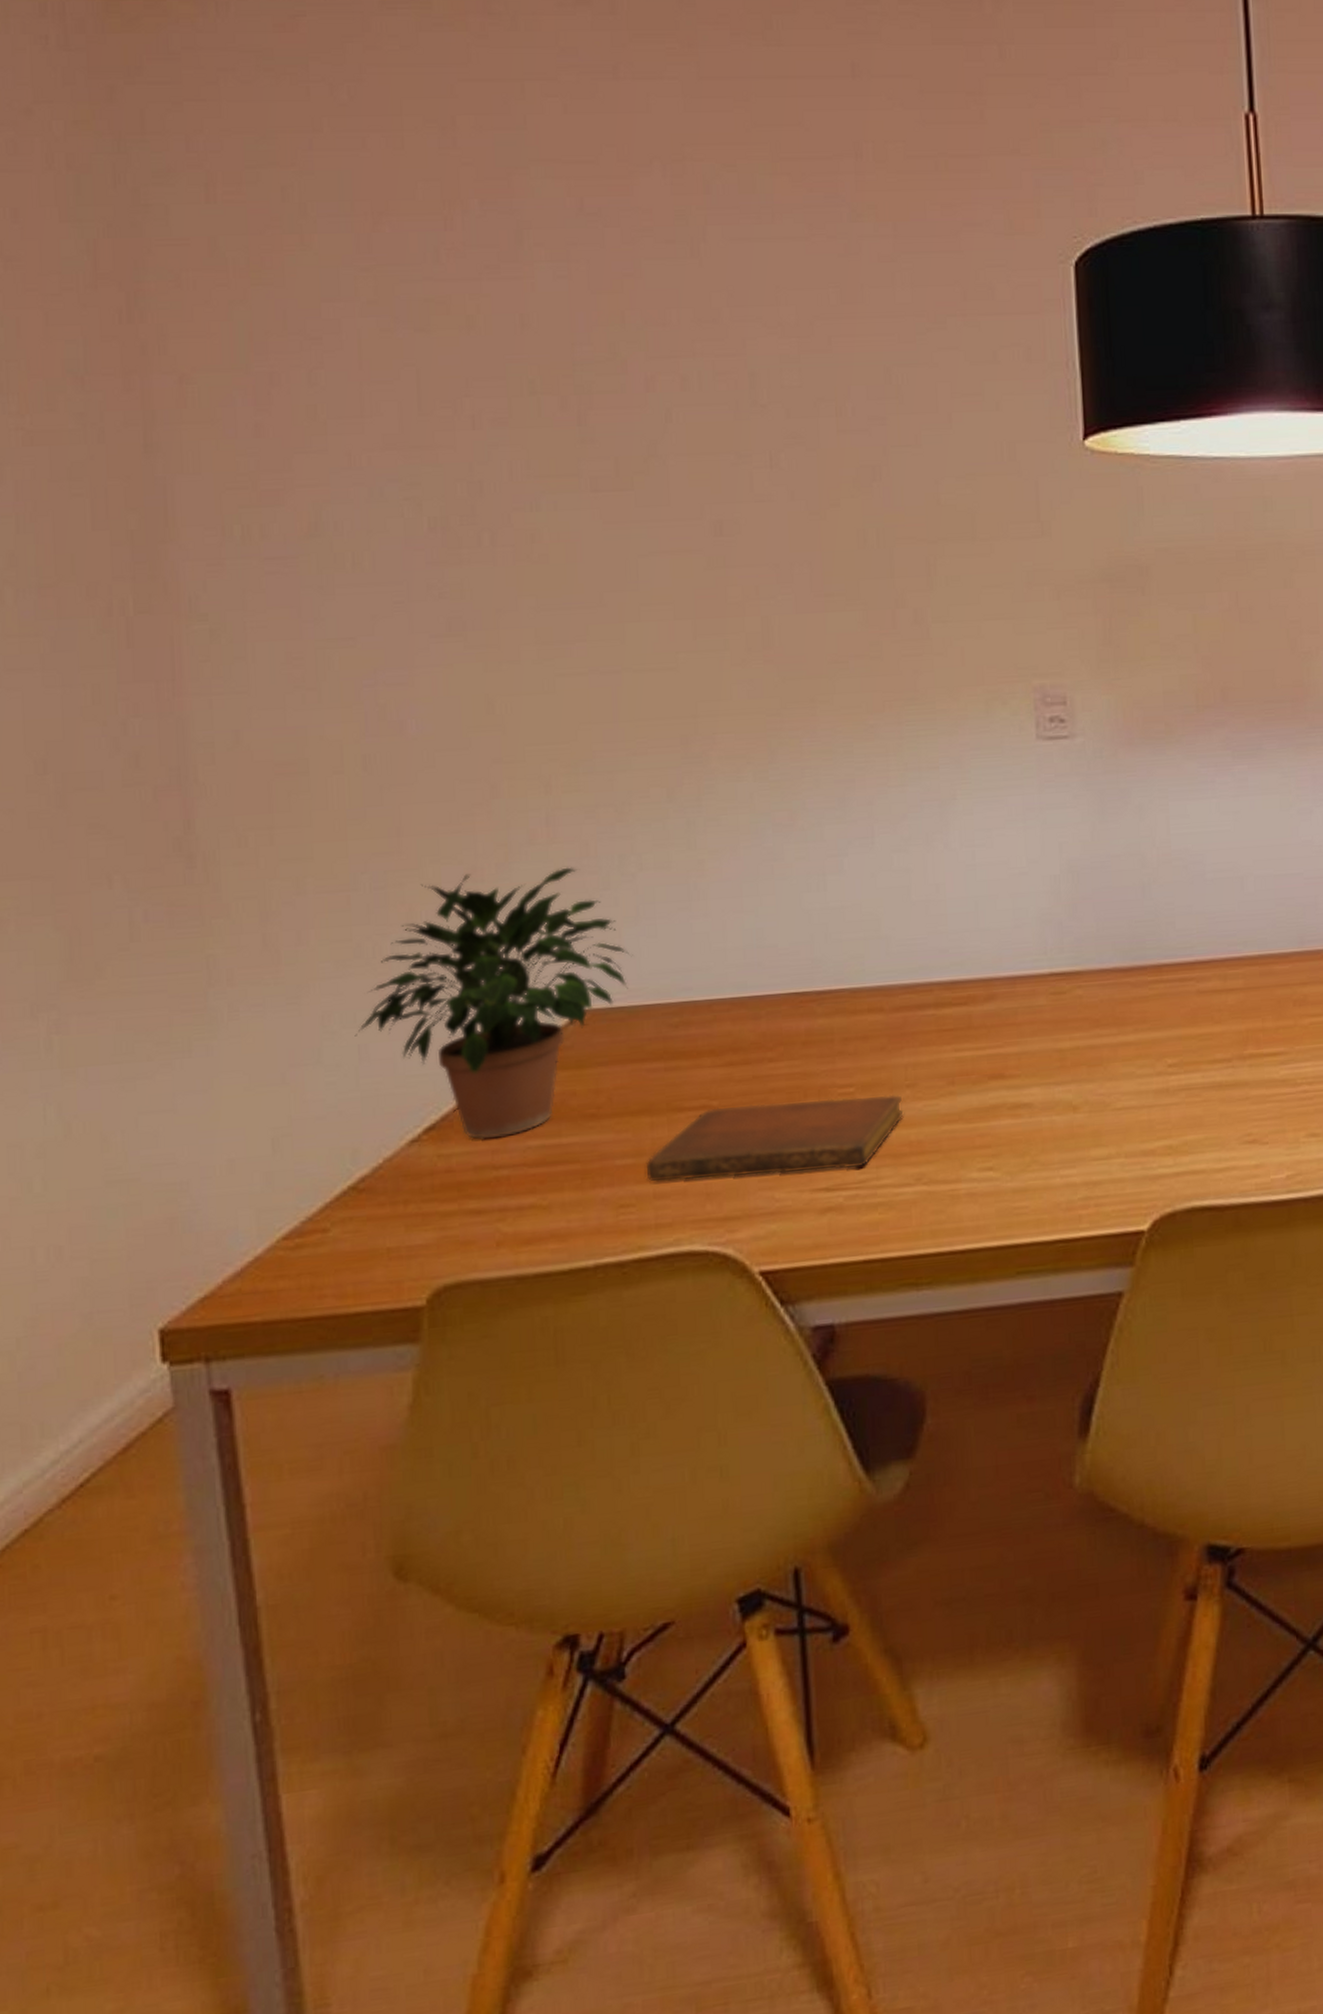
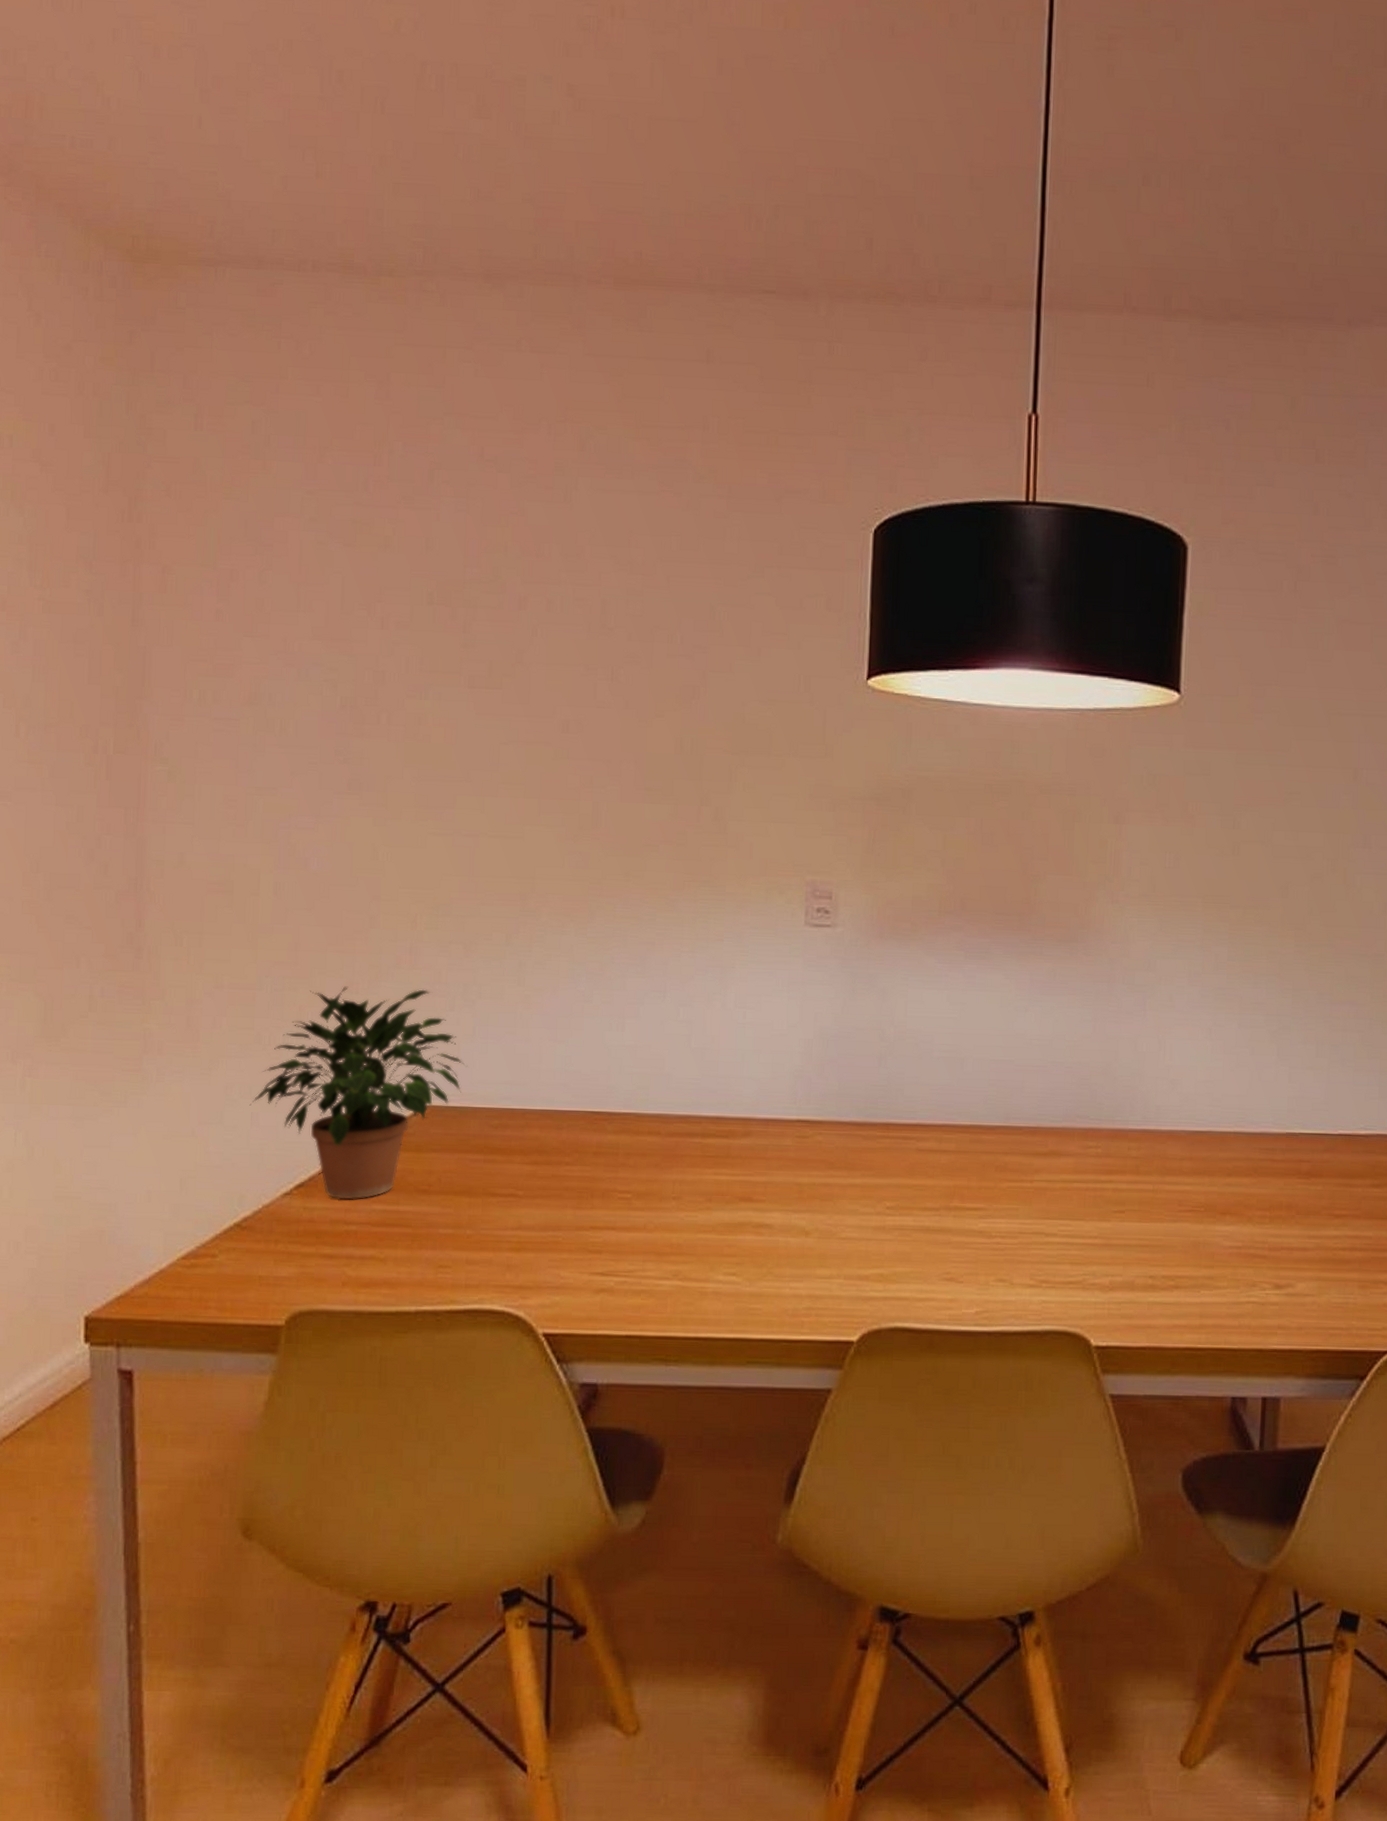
notebook: present [646,1094,904,1182] -> none [462,1197,669,1260]

